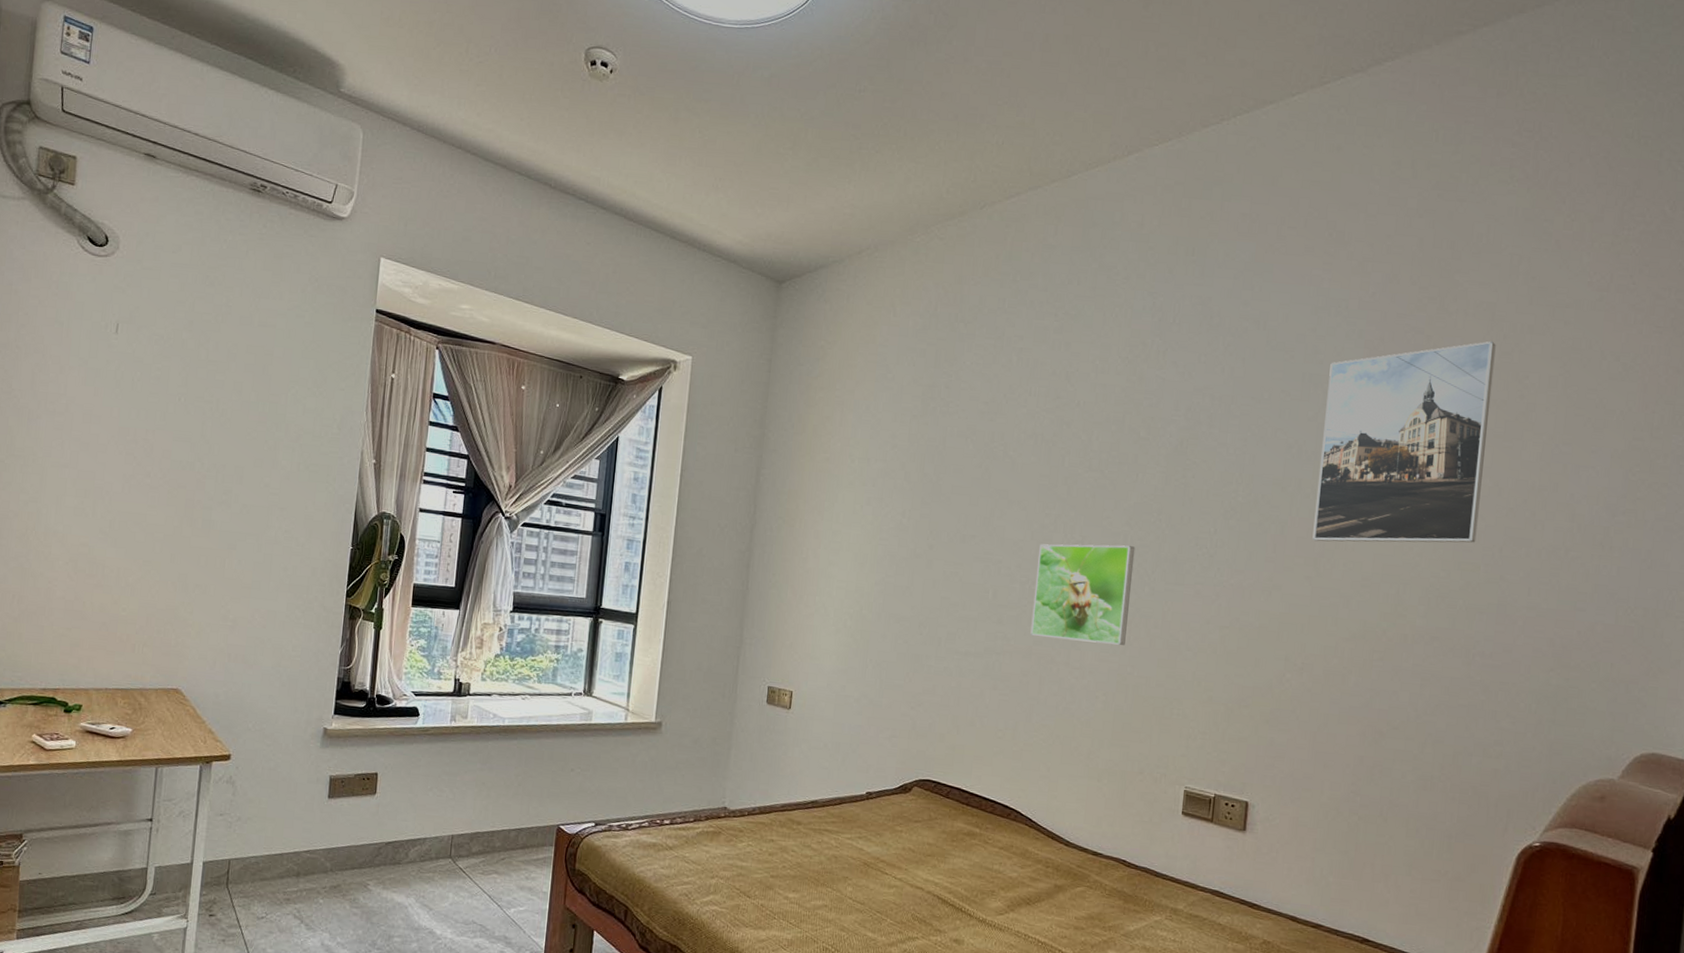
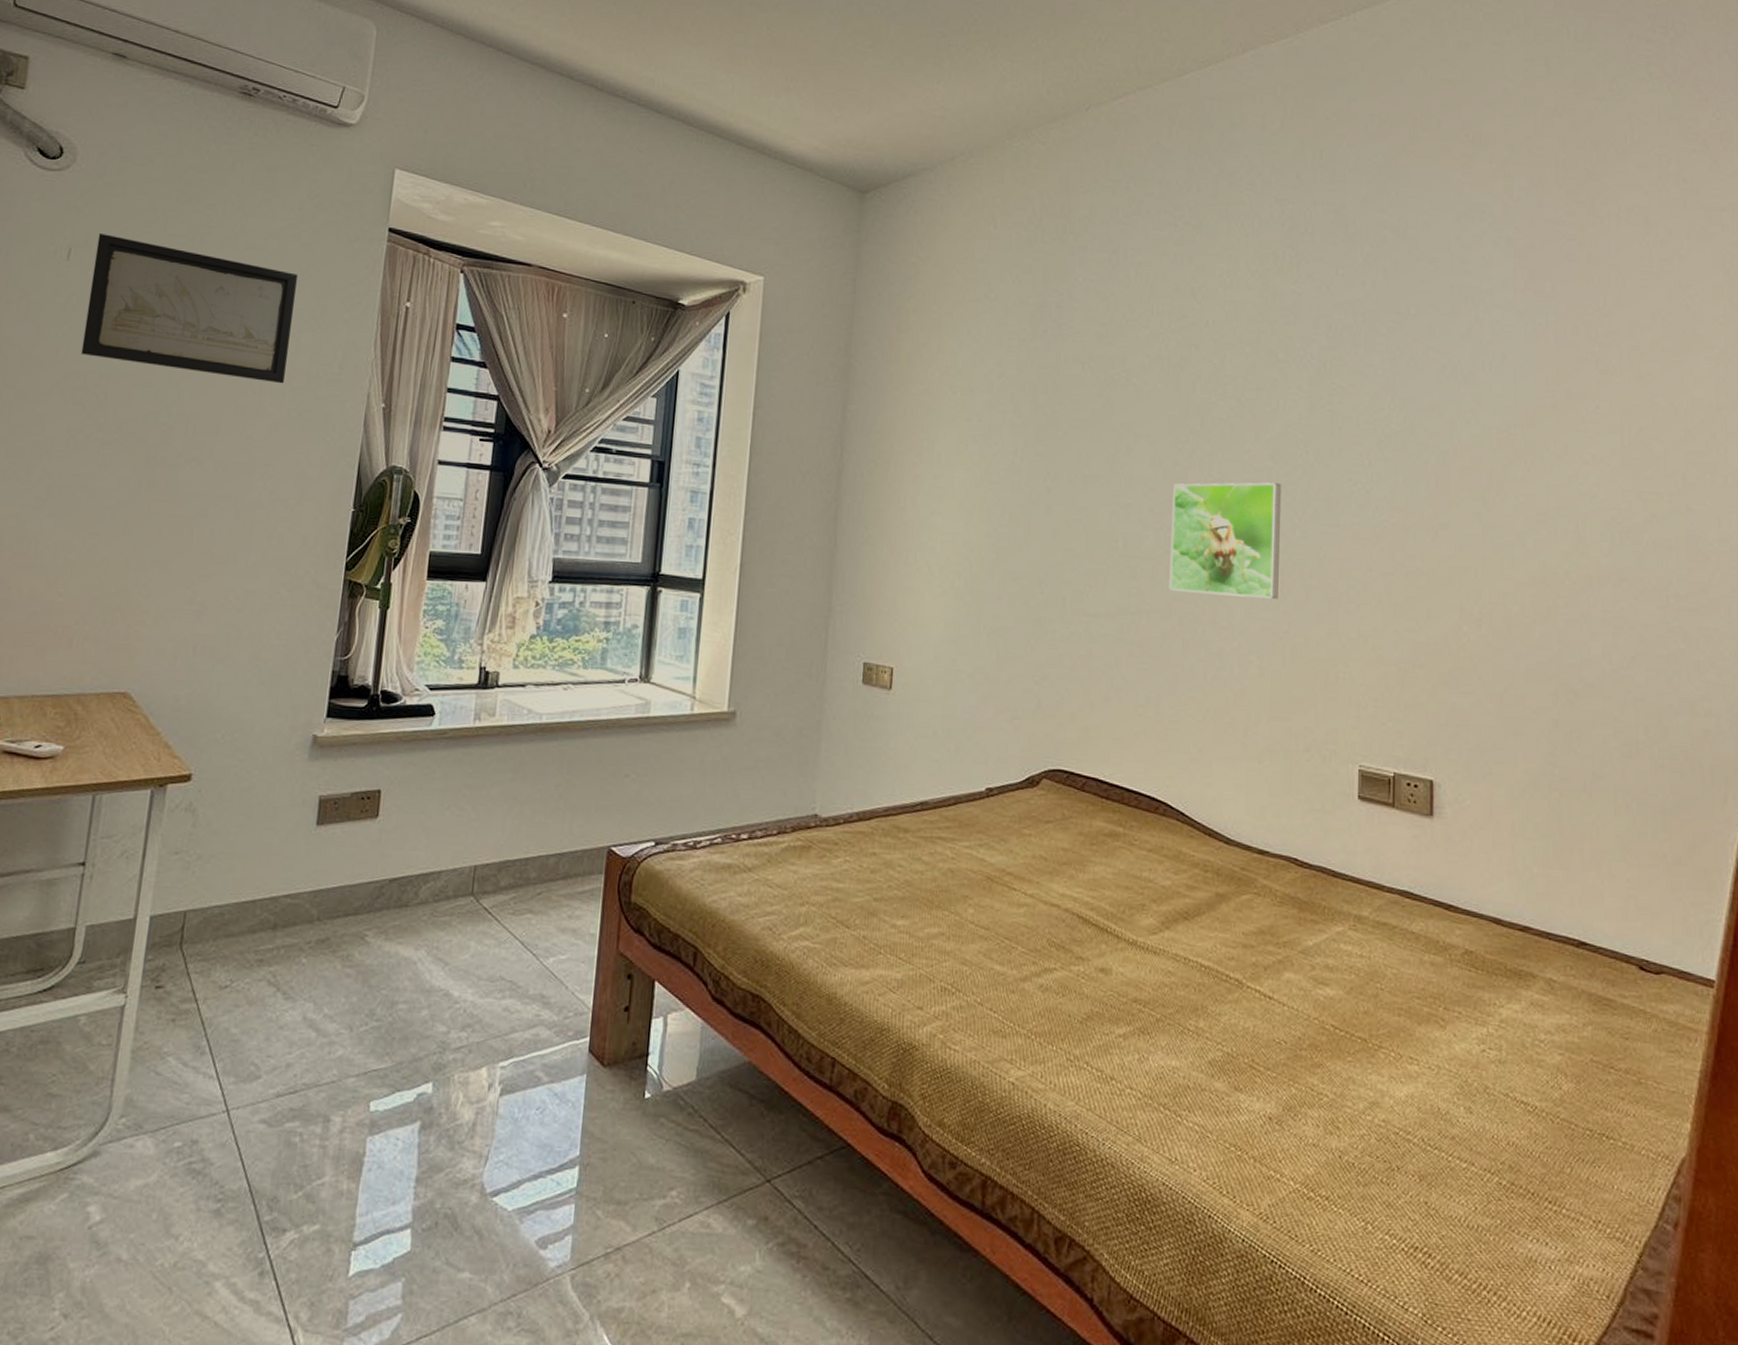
wall art: none [130,310,303,442] -> present [80,232,299,384]
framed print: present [1312,341,1496,543] -> none [1478,247,1656,473]

